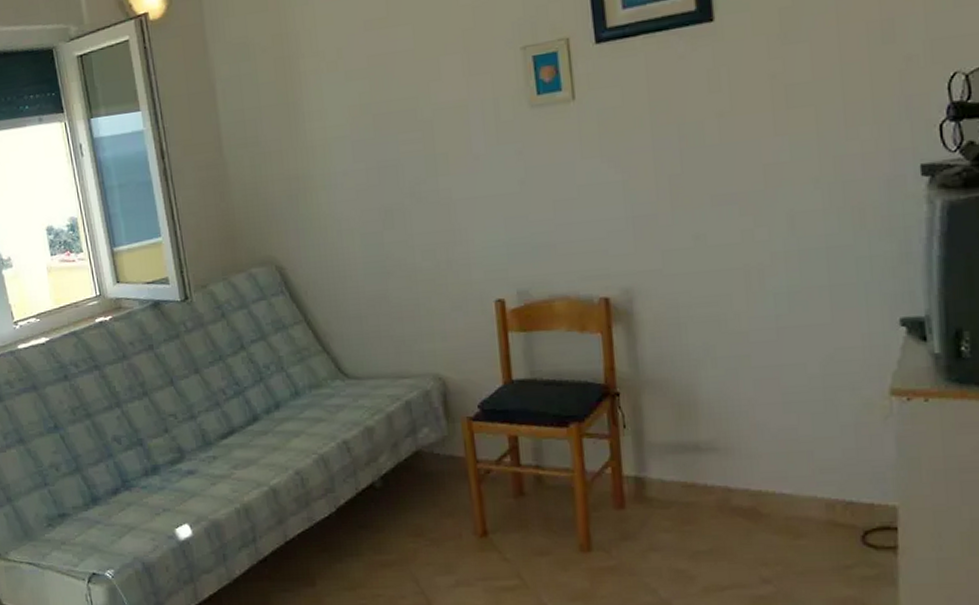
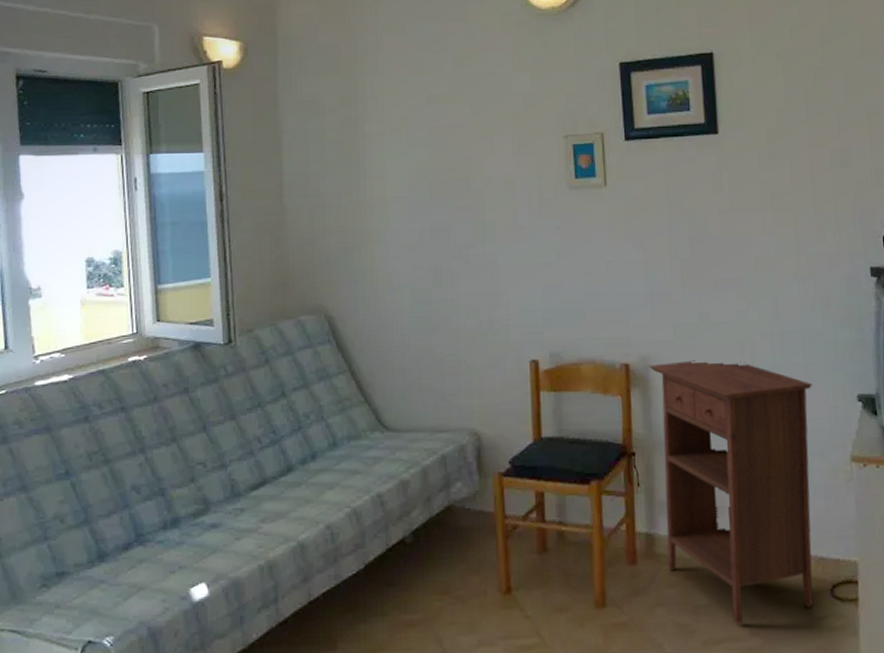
nightstand: none [632,287,840,570] -> present [648,360,813,623]

